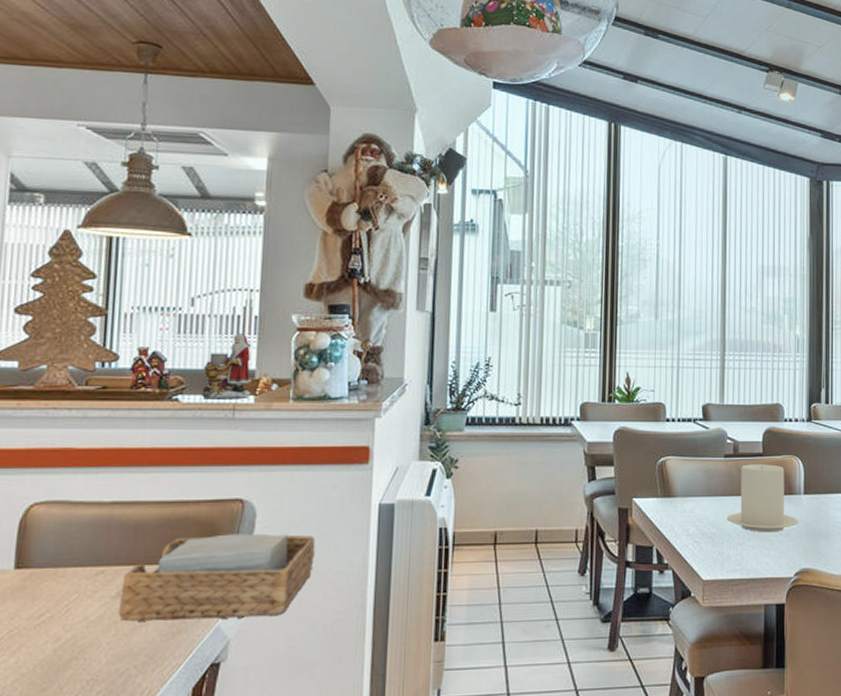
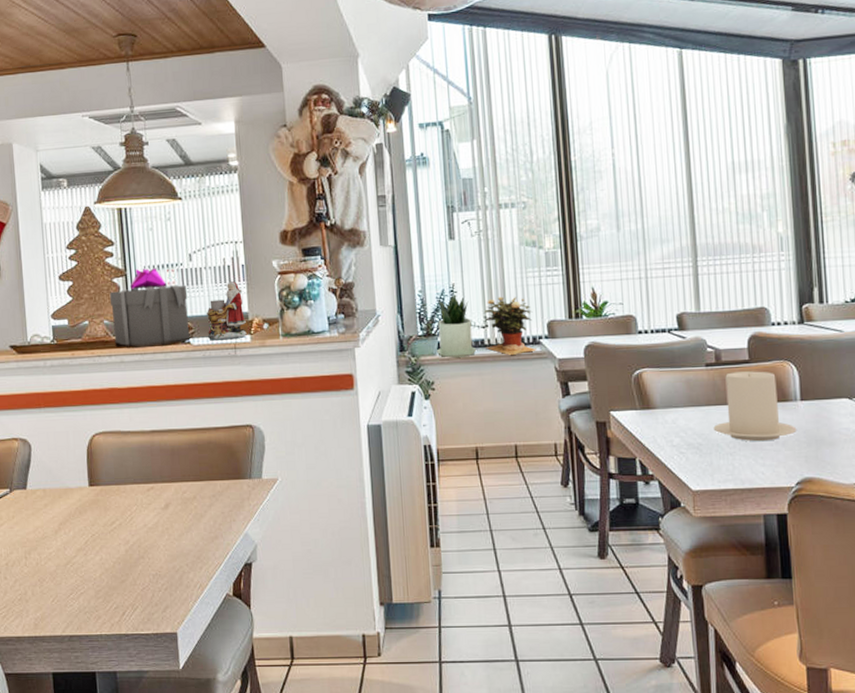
gift box: none [78,309,184,403] -> present [109,268,191,349]
napkin holder: present [118,533,315,622] -> none [168,454,318,528]
planter: none [464,368,507,435] -> present [436,294,477,358]
flower arrangement: none [516,374,567,435] -> present [485,296,537,355]

